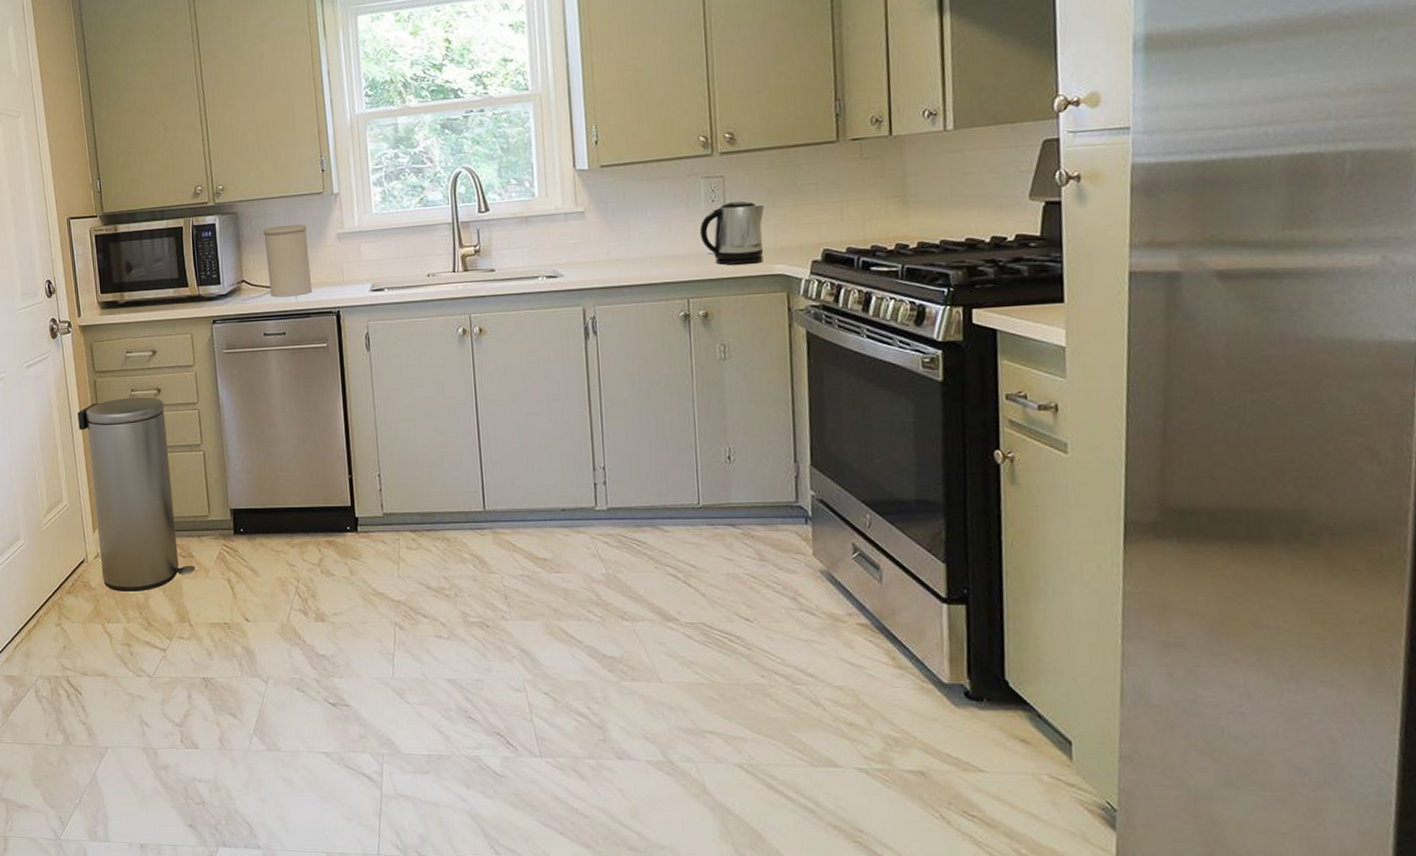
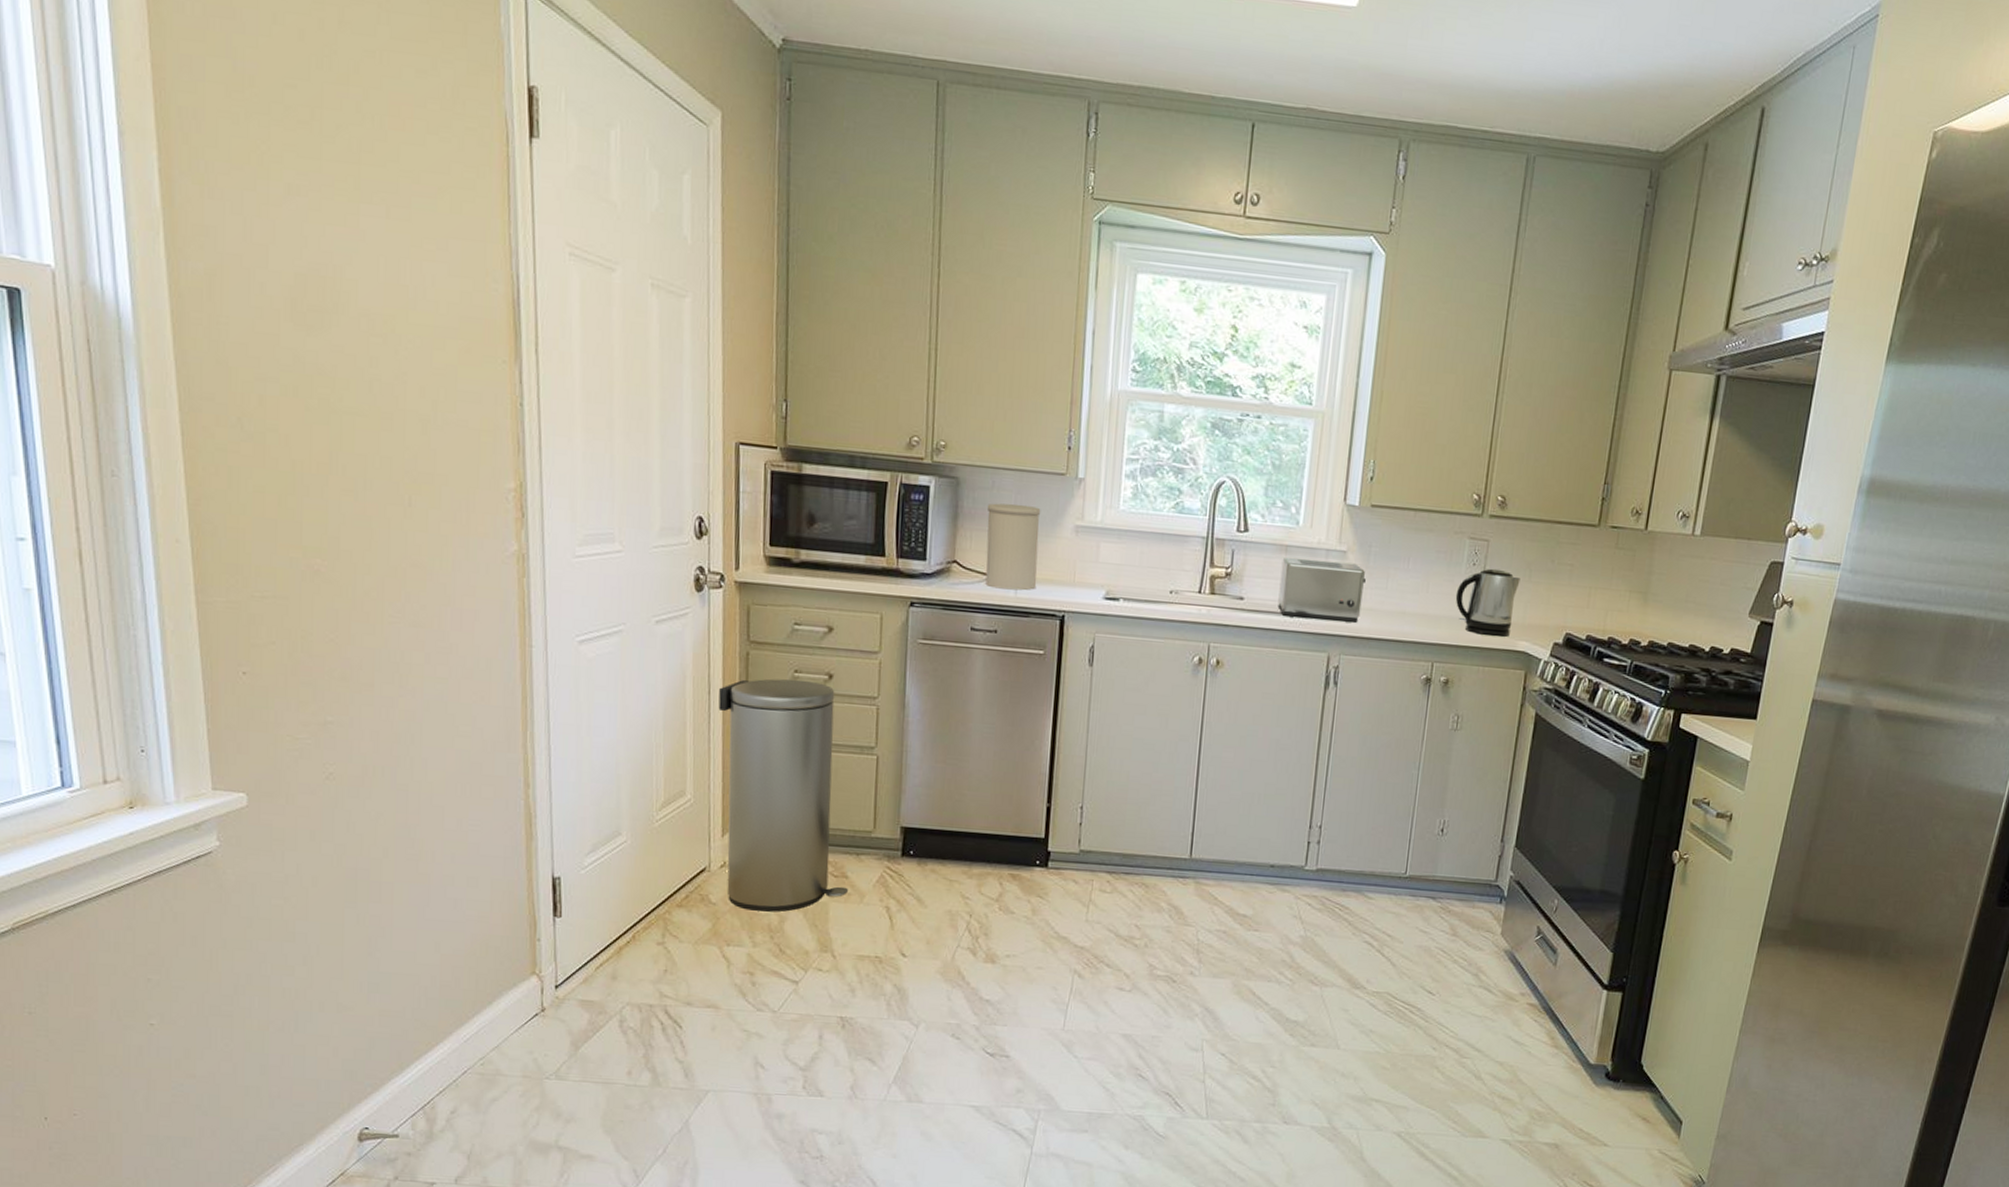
toaster: none [524,221,608,281] -> present [1277,557,1366,624]

